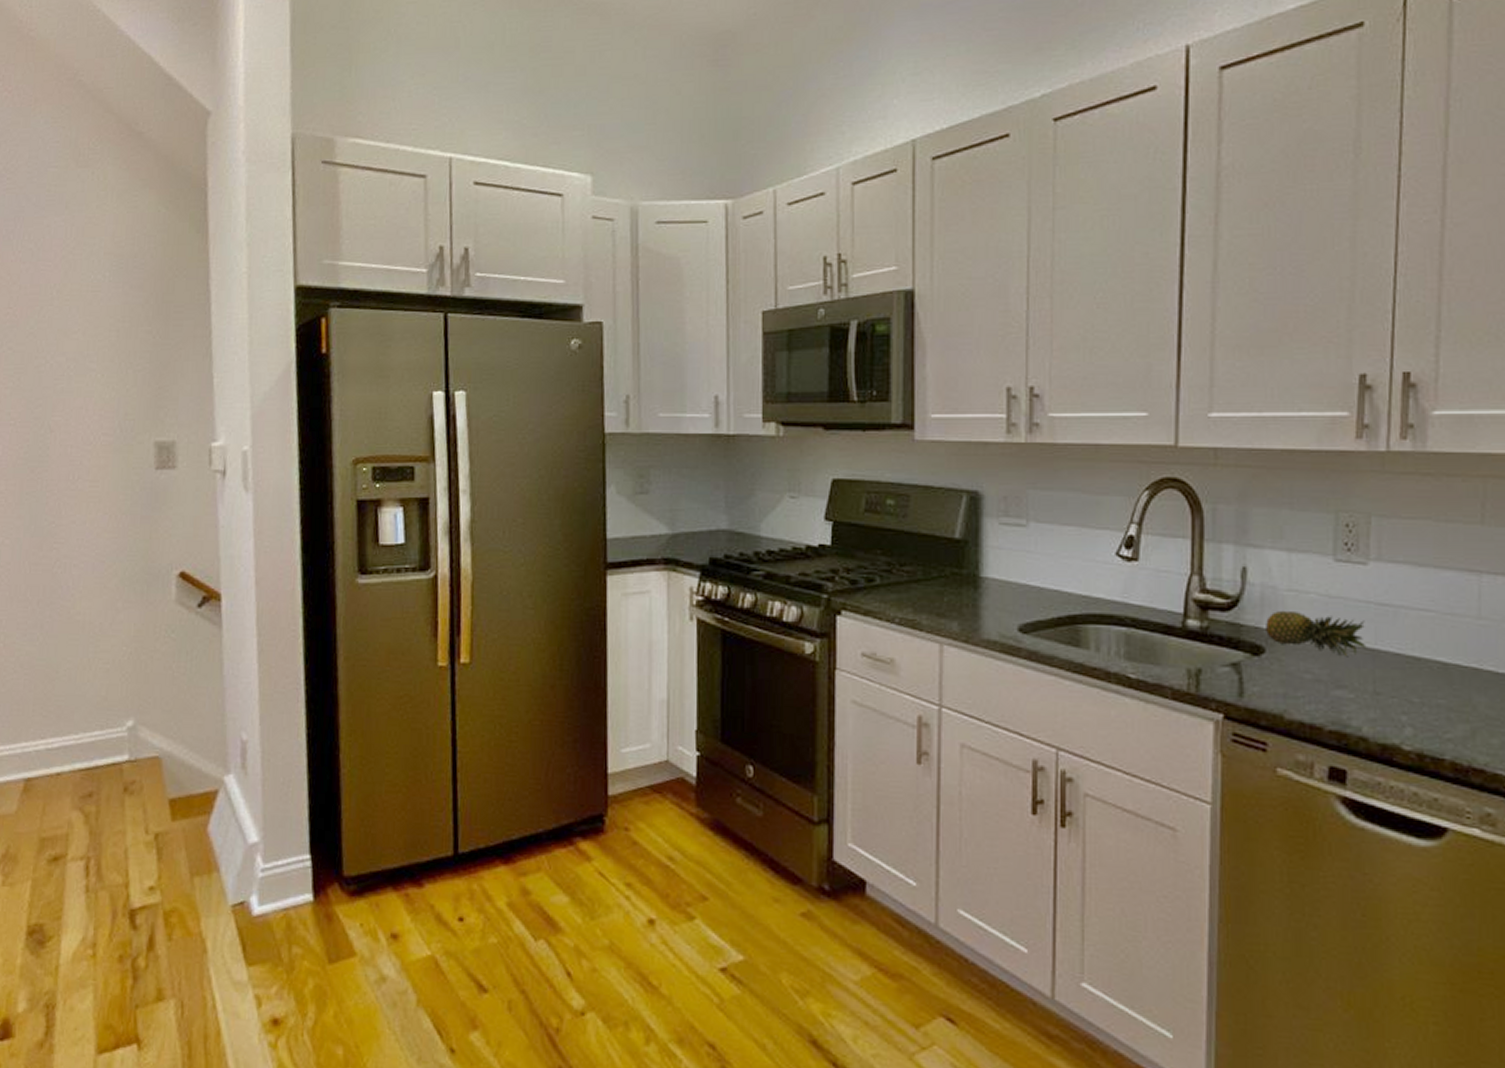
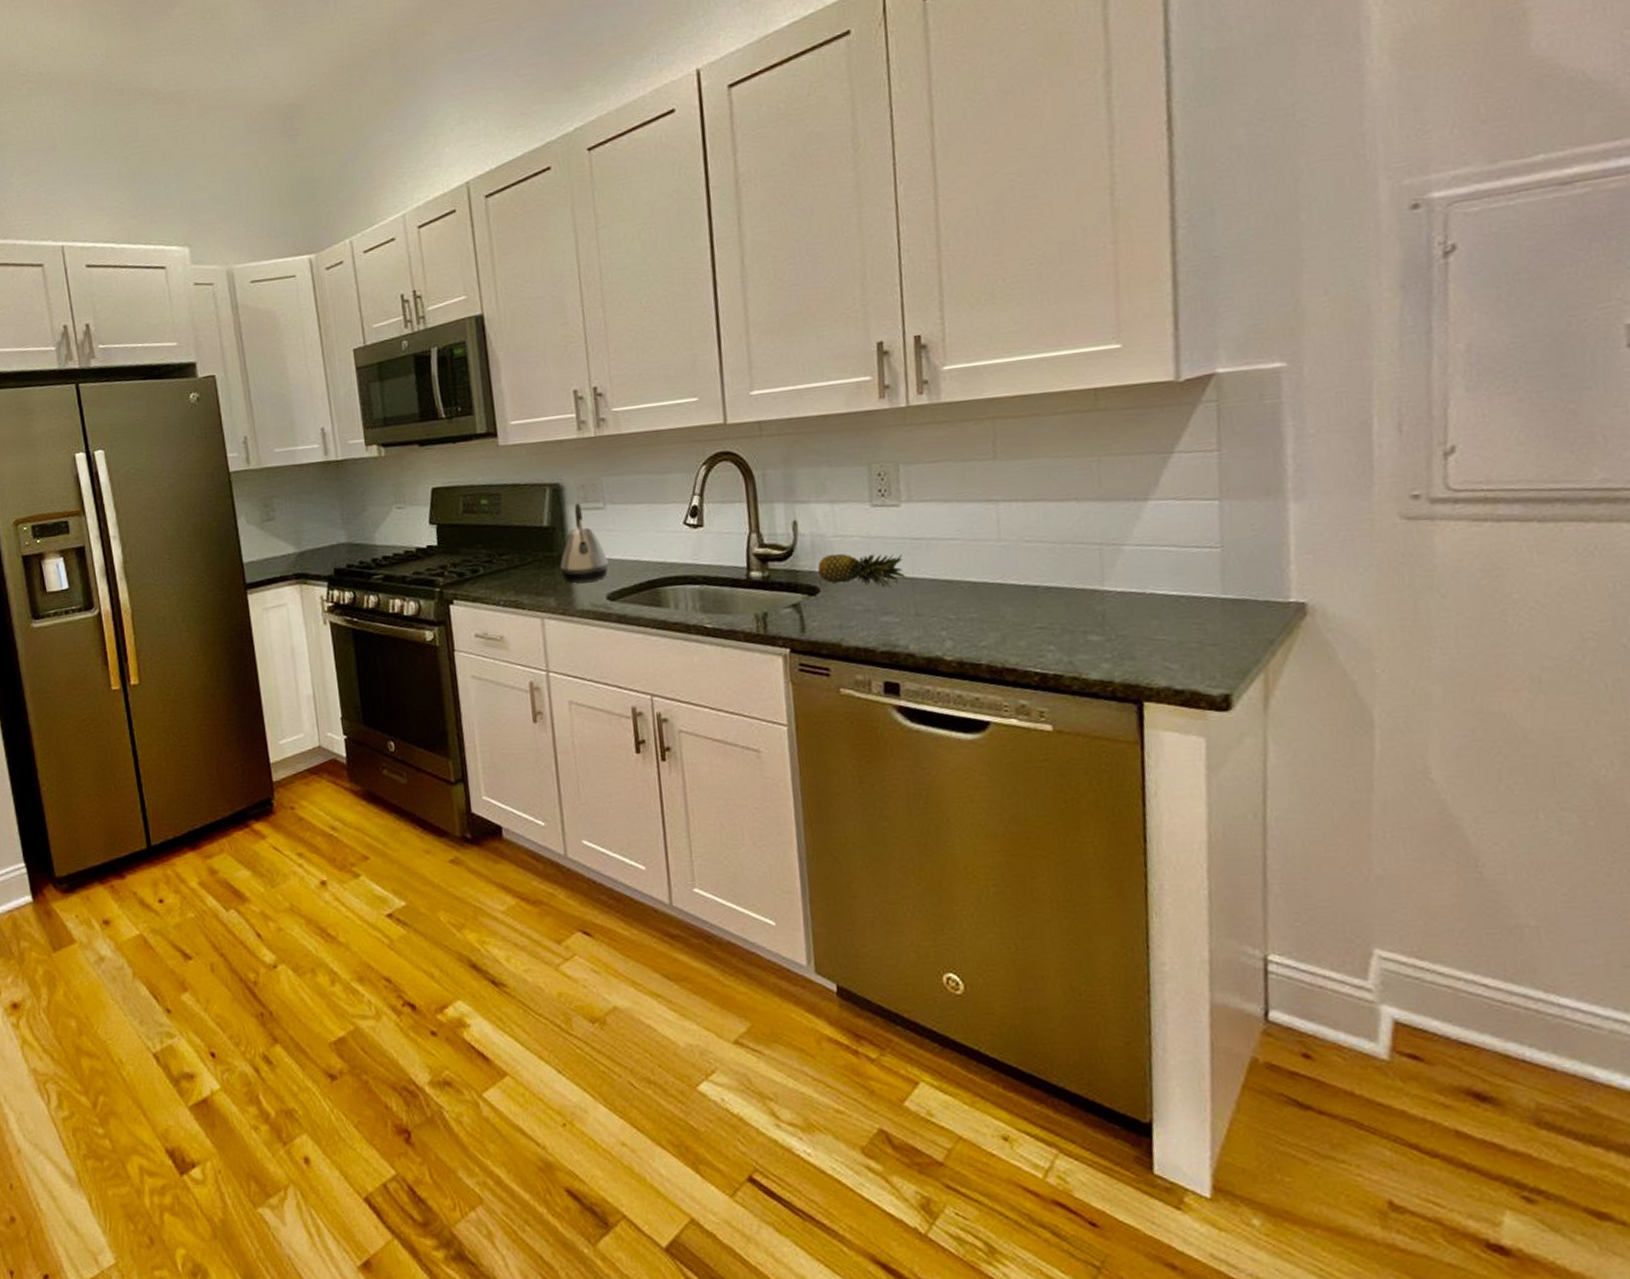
kettle: none [968,516,1025,608] -> present [559,503,609,583]

